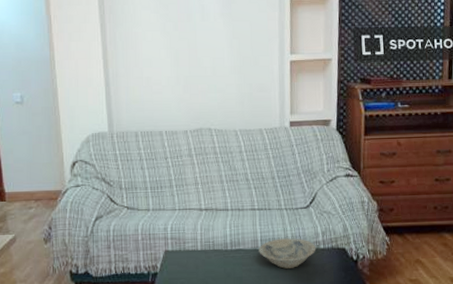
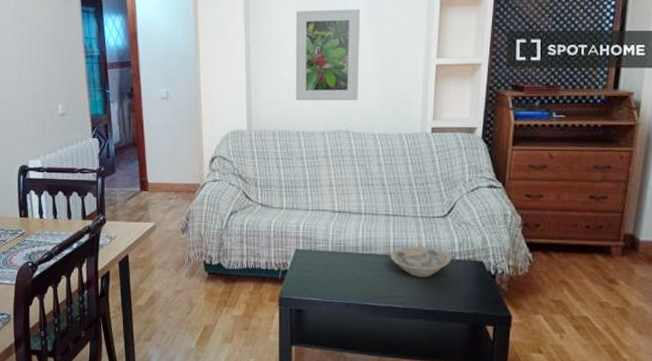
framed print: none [151,8,218,100] -> present [295,9,361,101]

